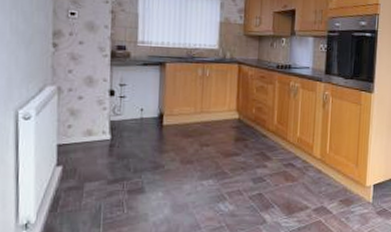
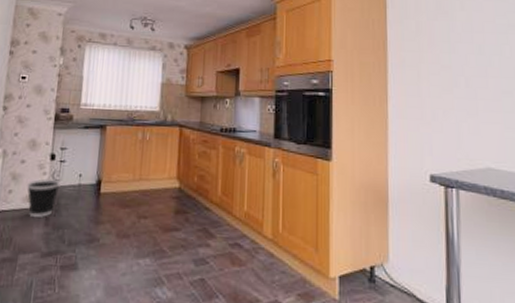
wastebasket: none [87,113,122,149] -> present [27,179,61,217]

